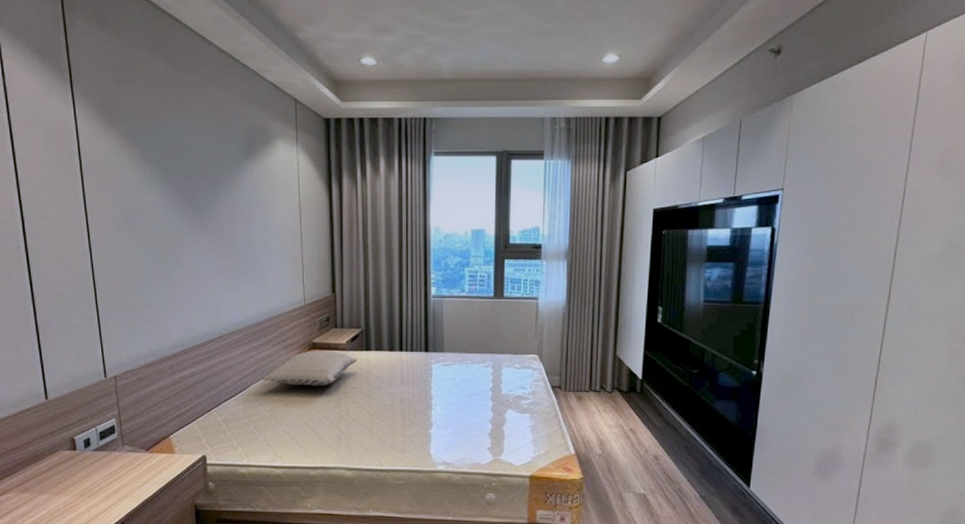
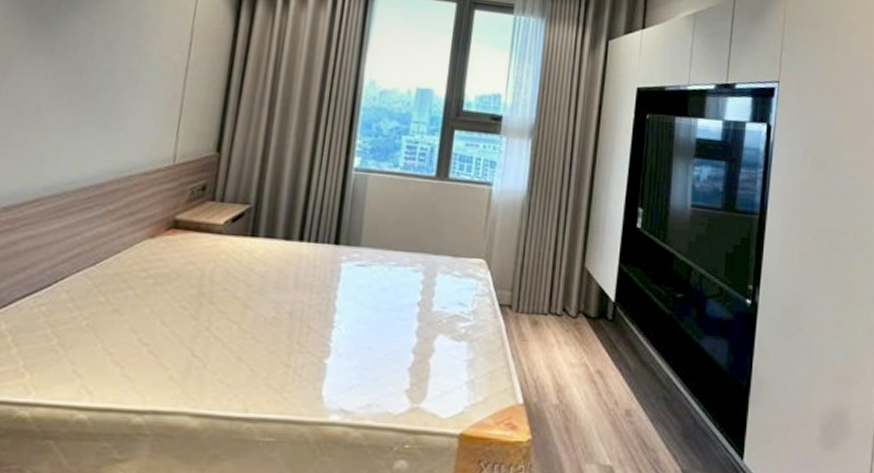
pillow: present [262,350,357,386] -> none [87,231,237,285]

